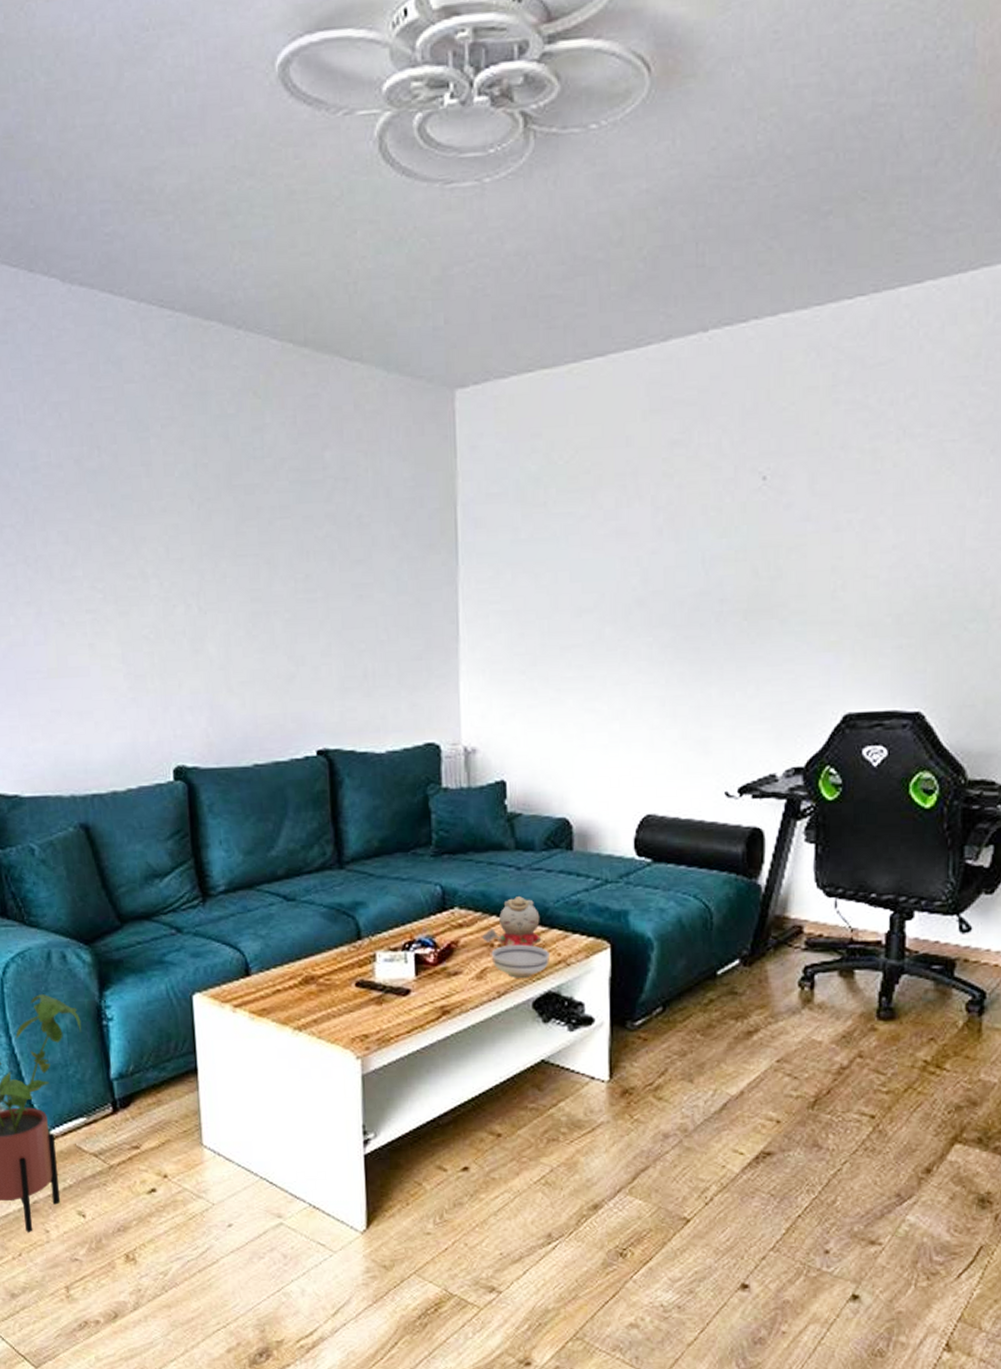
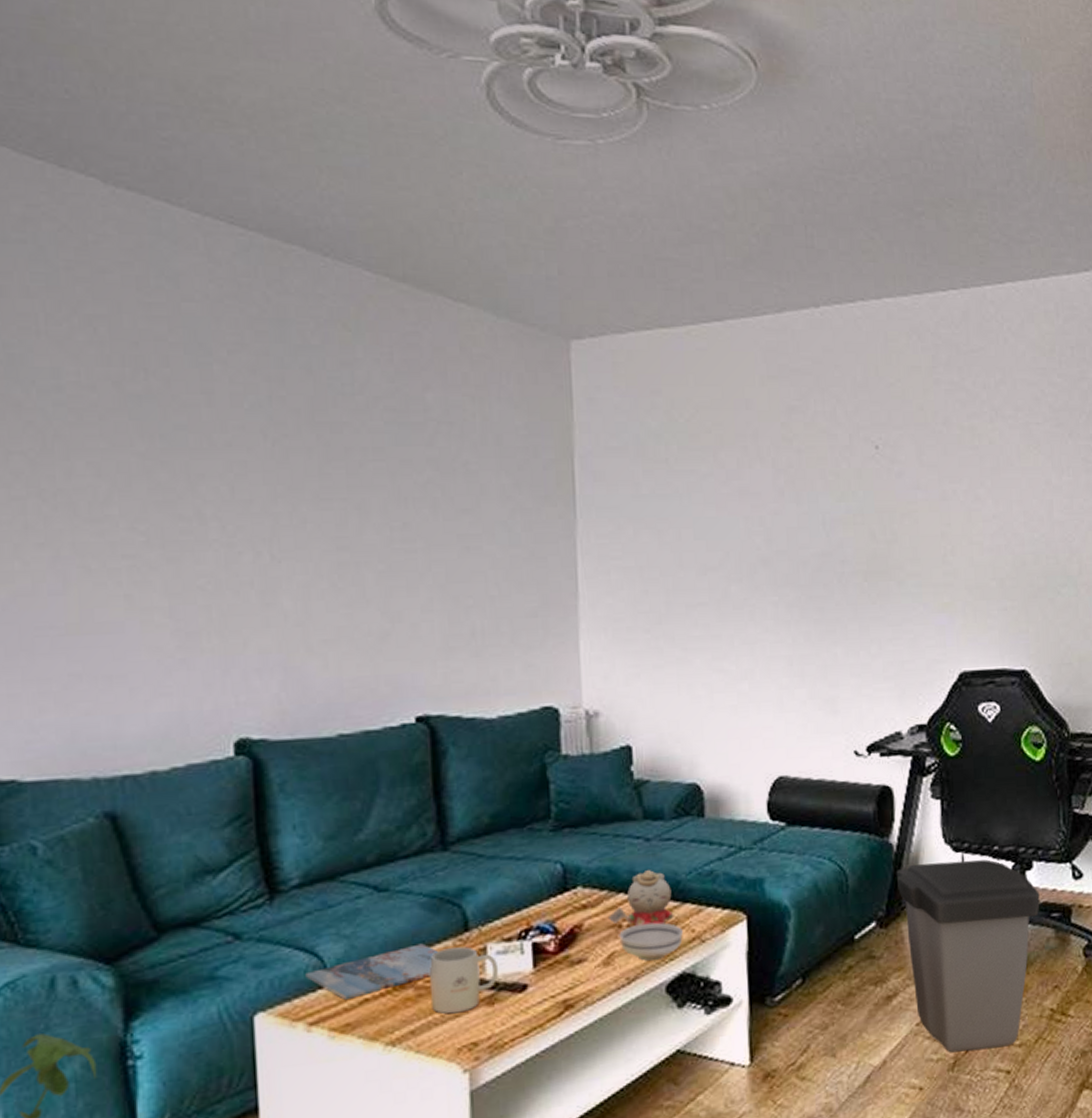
magazine: none [231,947,336,990] -> present [305,943,439,1001]
mug: none [328,953,386,1009] -> present [429,946,499,1014]
trash can: none [763,906,920,1092] -> present [896,859,1040,1053]

